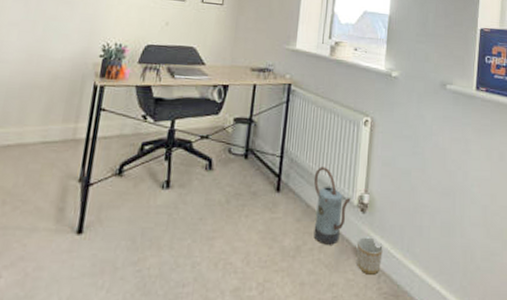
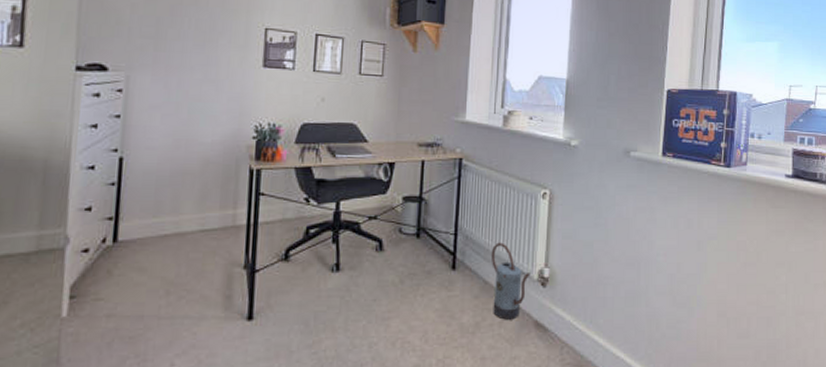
planter: present [356,237,383,275] -> none [538,310,565,347]

